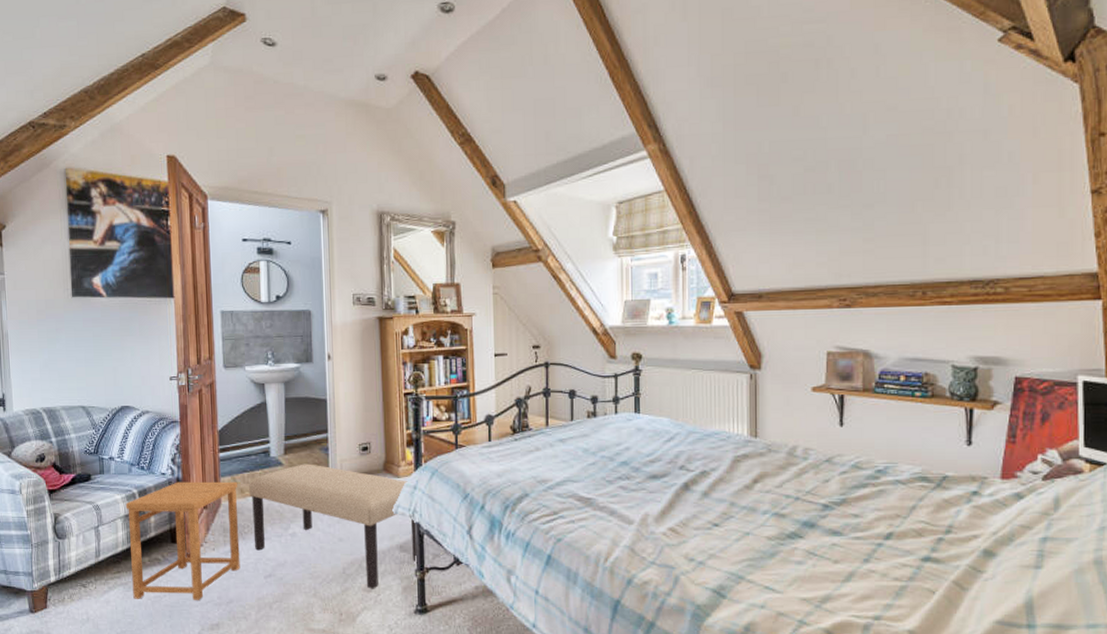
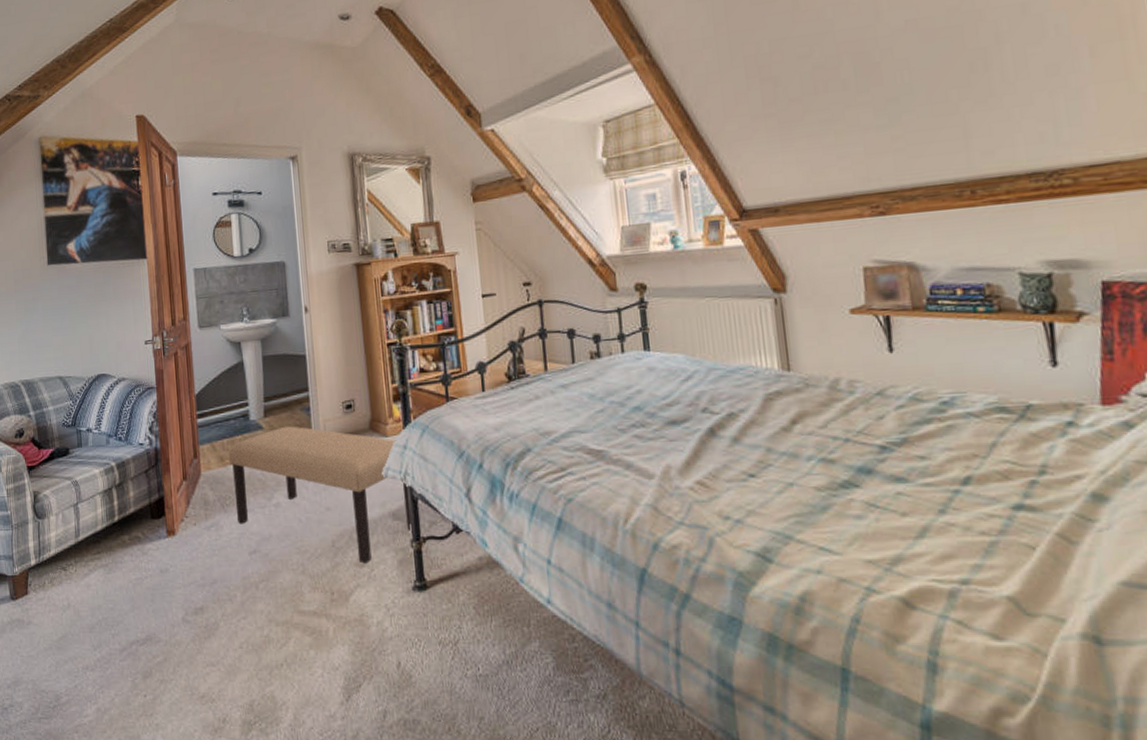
side table: present [125,481,240,600] -> none [104,449,223,582]

